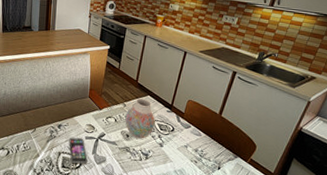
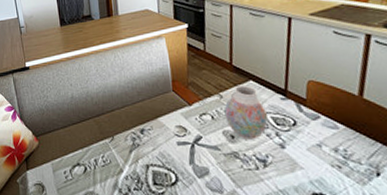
smartphone: present [69,137,88,164] -> none [156,144,185,178]

